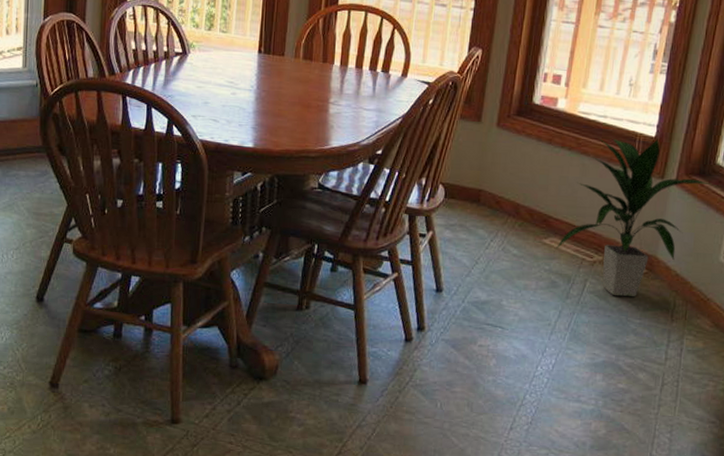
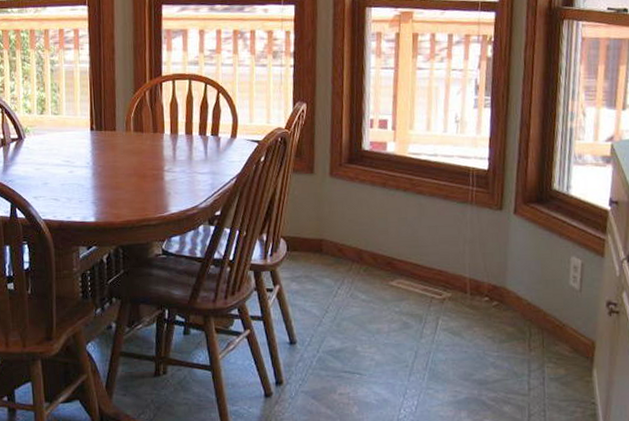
indoor plant: present [554,137,711,297] -> none [402,169,550,331]

